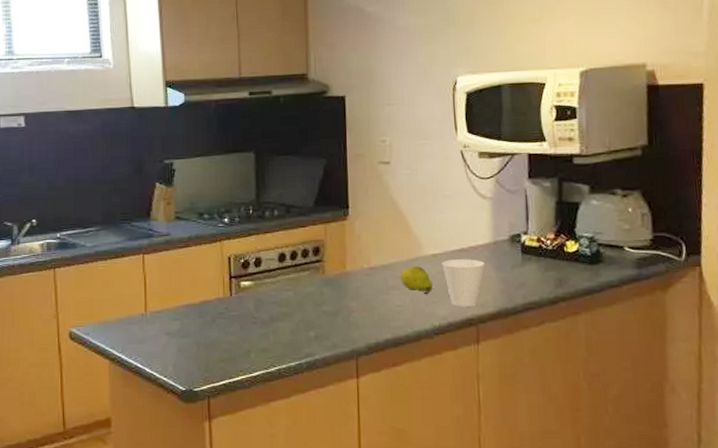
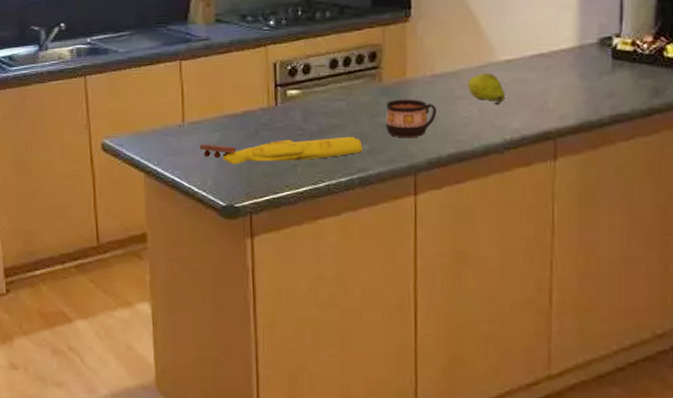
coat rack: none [160,323,310,351] -> present [199,136,363,164]
cup: none [329,289,374,325] -> present [385,99,436,138]
cup: present [442,259,486,307] -> none [517,65,569,119]

